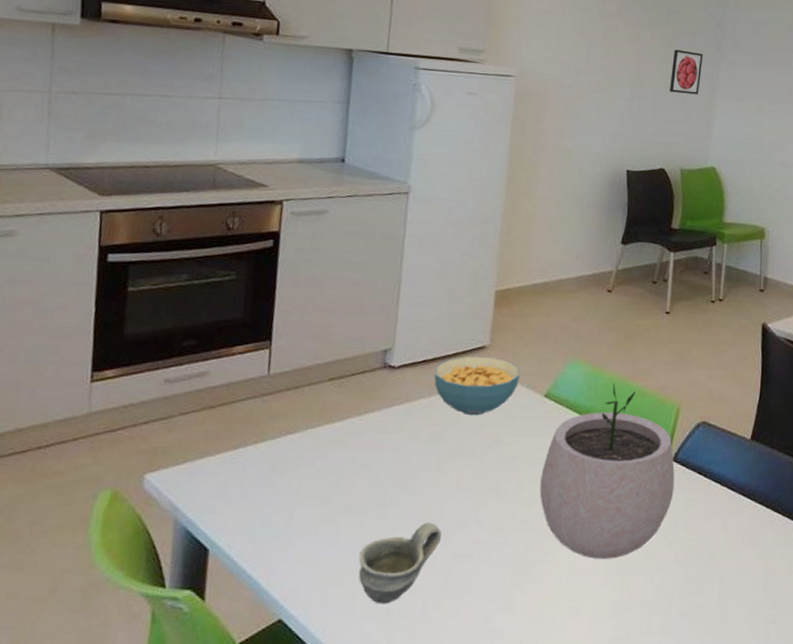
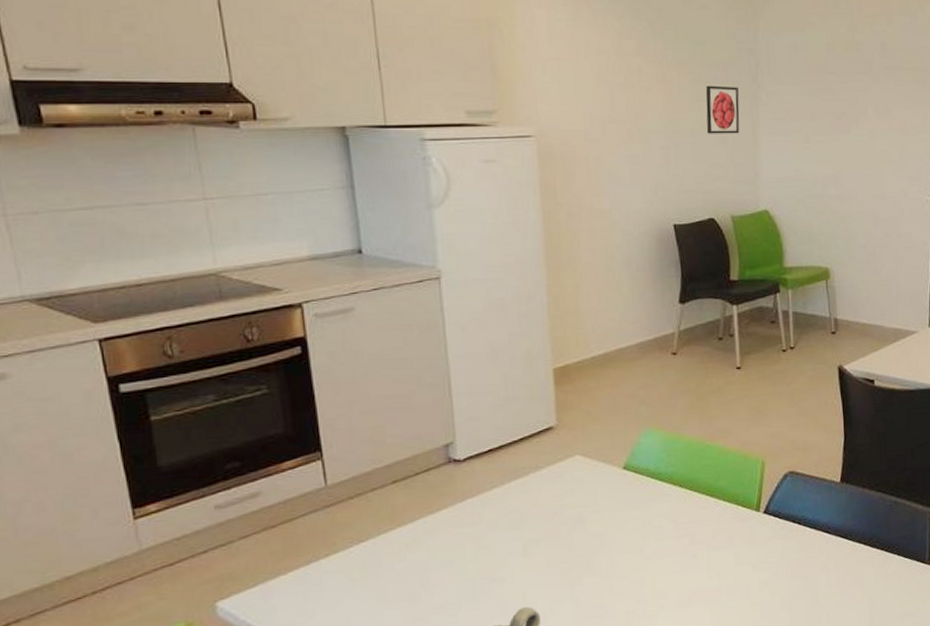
cereal bowl: present [434,356,520,416] -> none [503,436,594,498]
plant pot: present [539,383,675,559] -> none [632,446,770,618]

